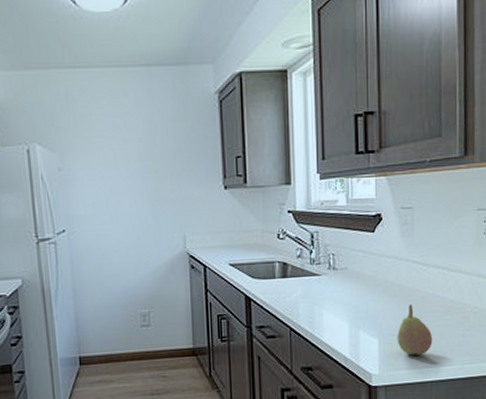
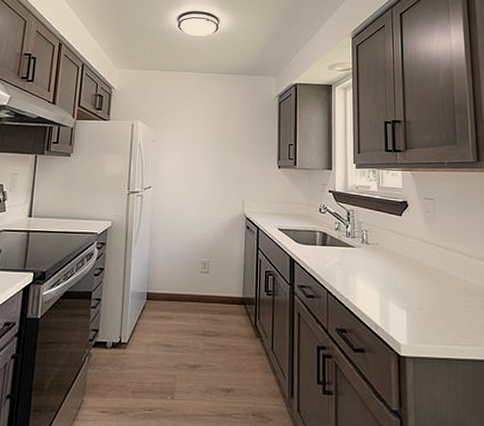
fruit: present [397,304,433,355] -> none [423,283,457,332]

